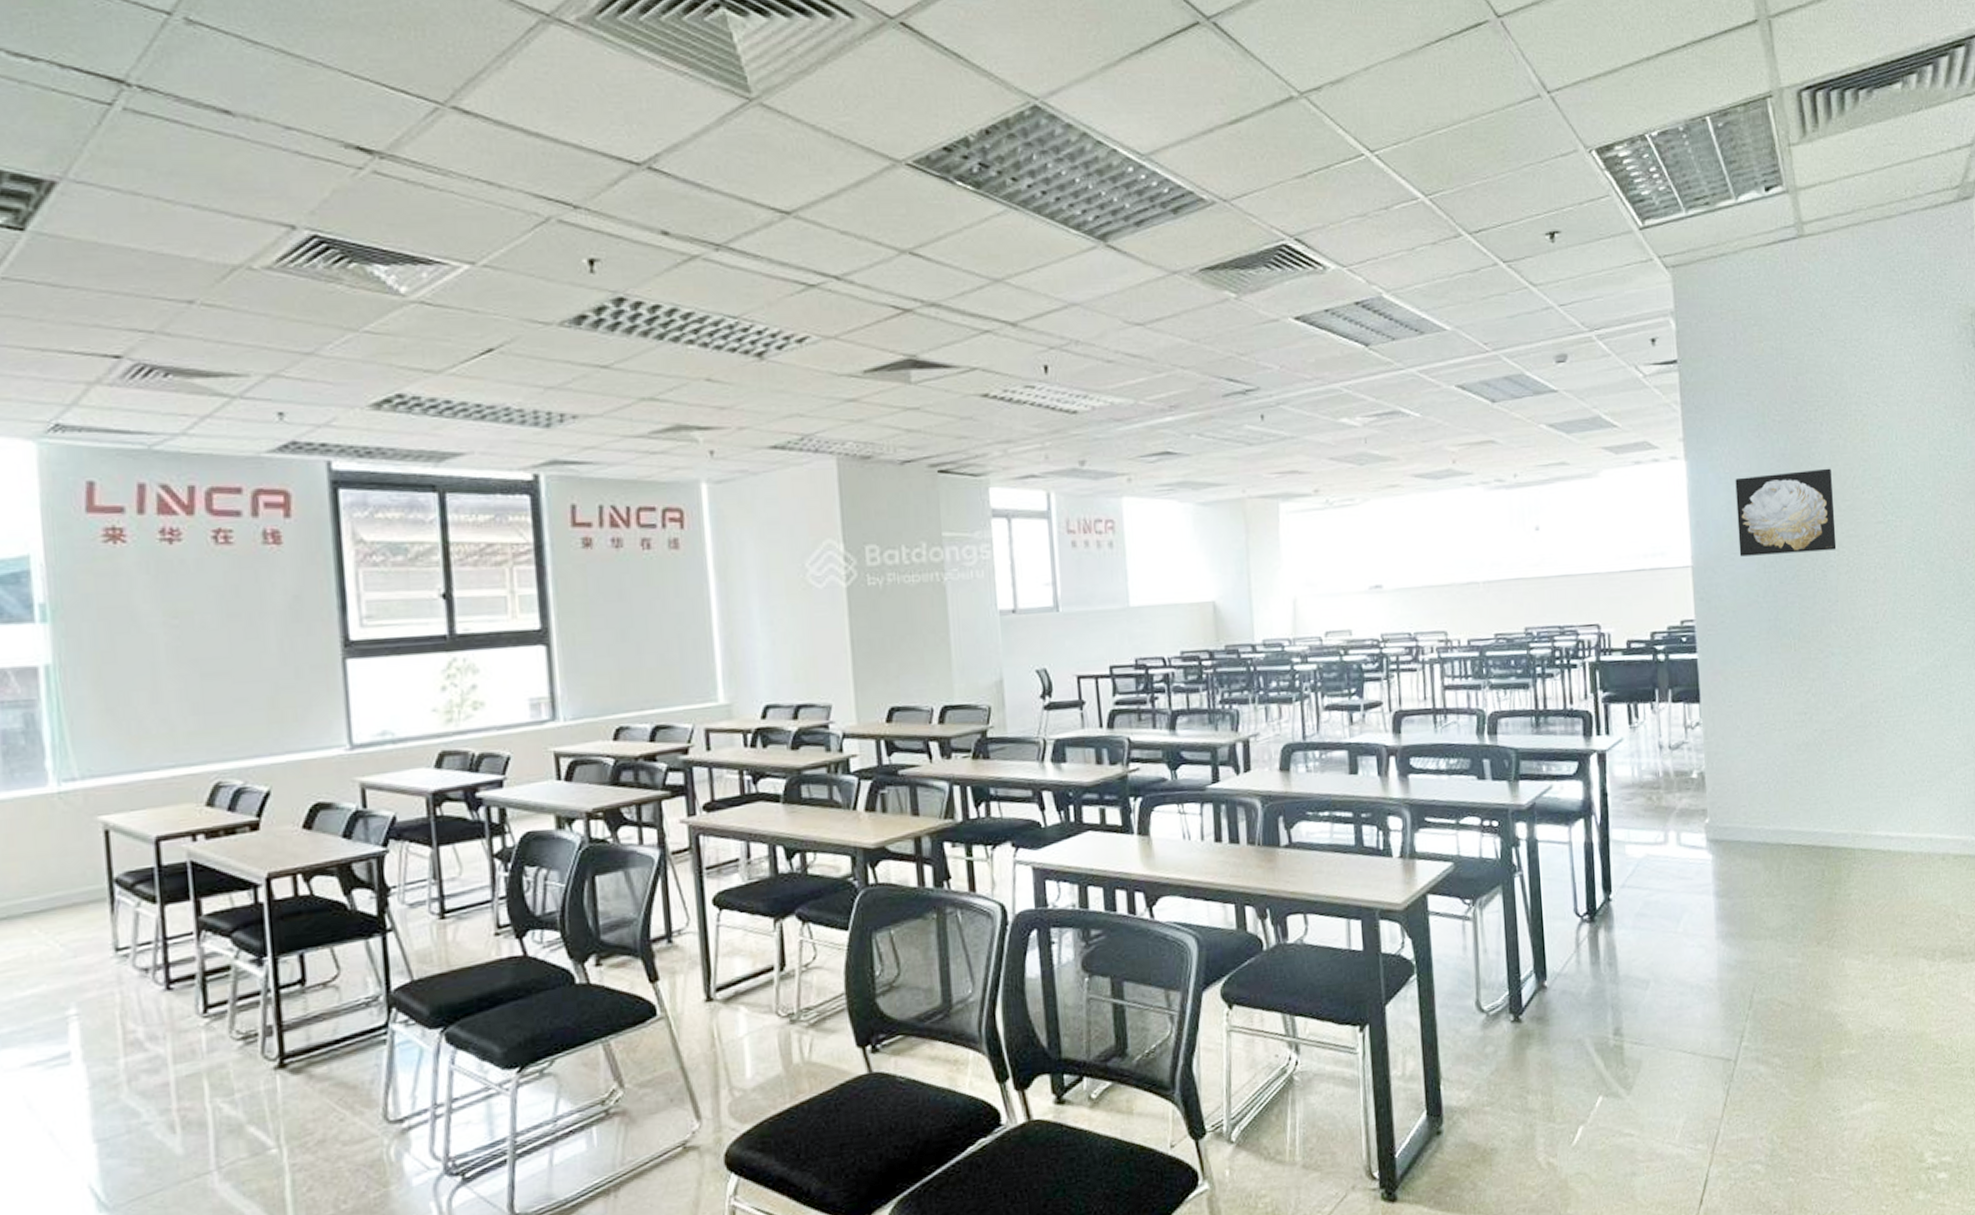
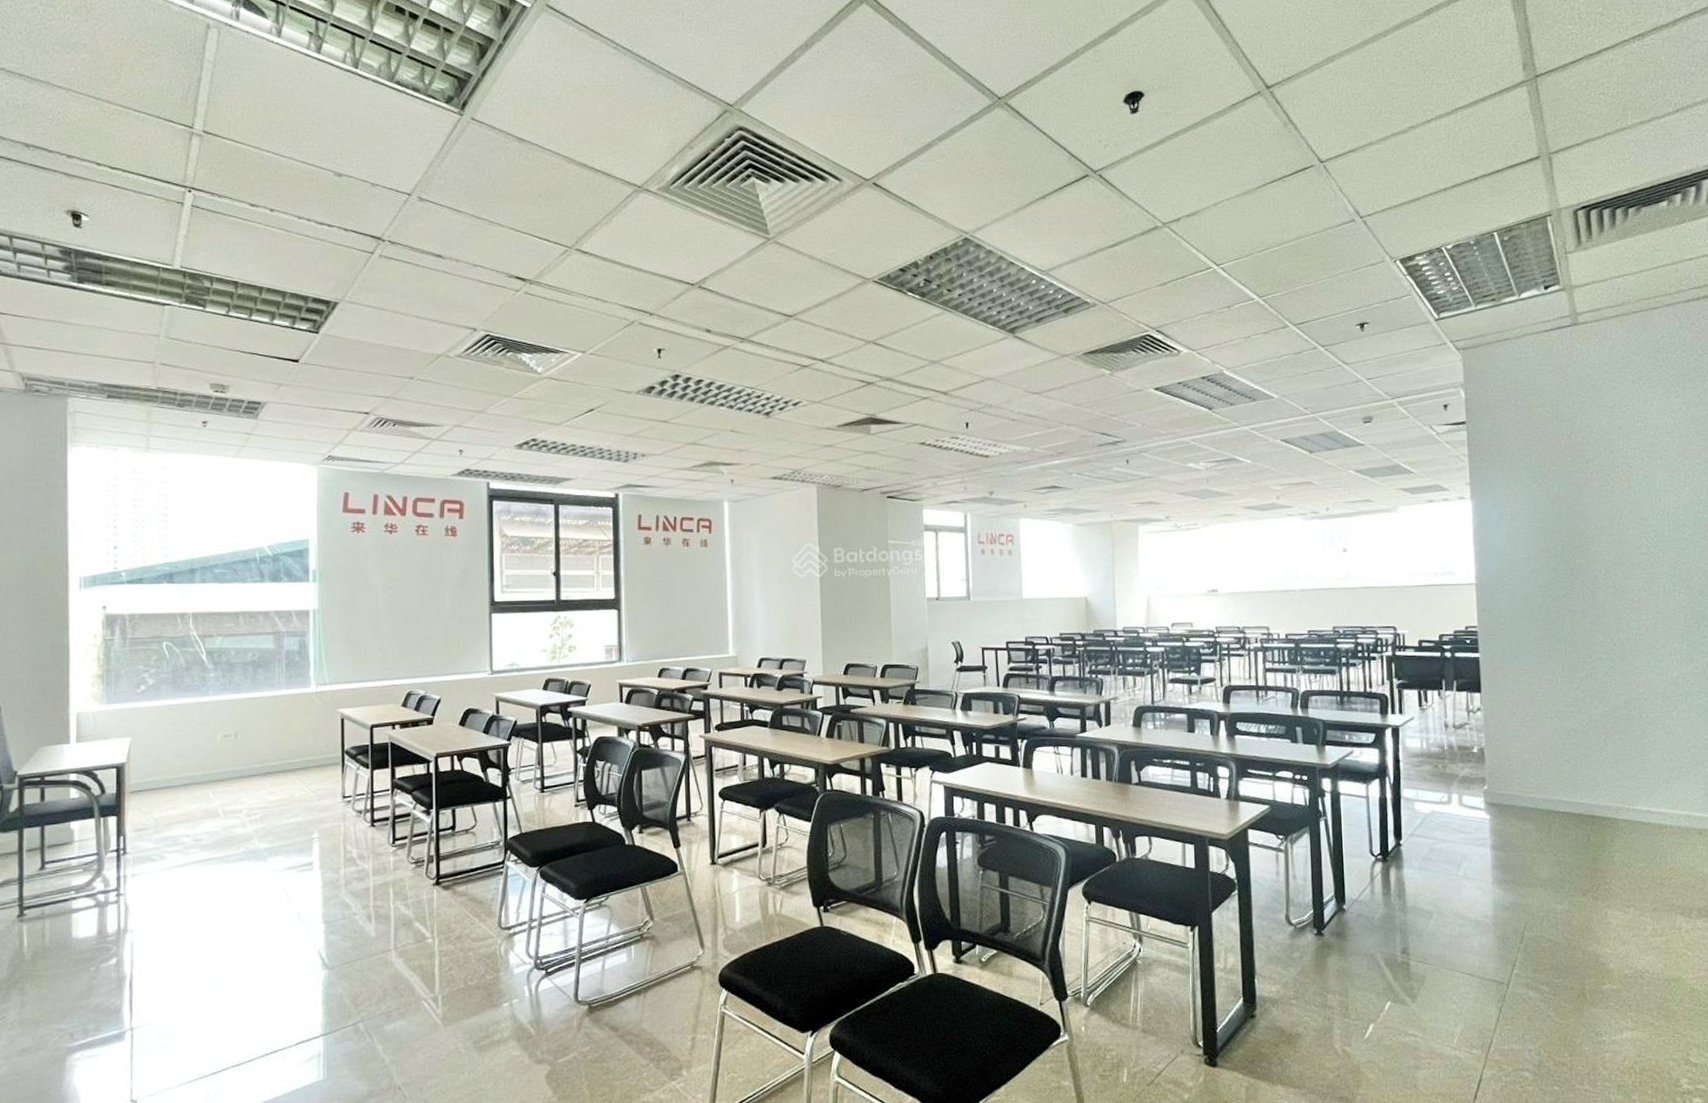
wall art: present [1735,468,1837,557] -> none [1514,509,1604,577]

